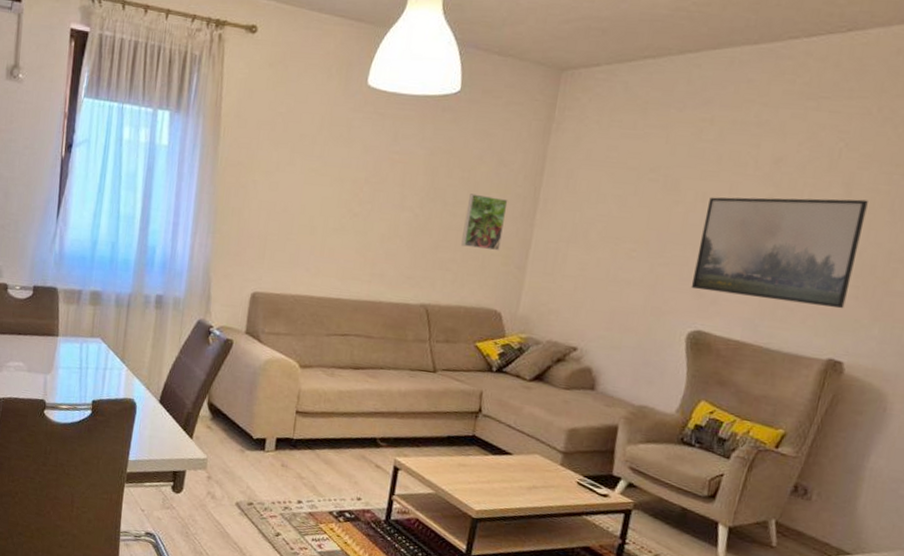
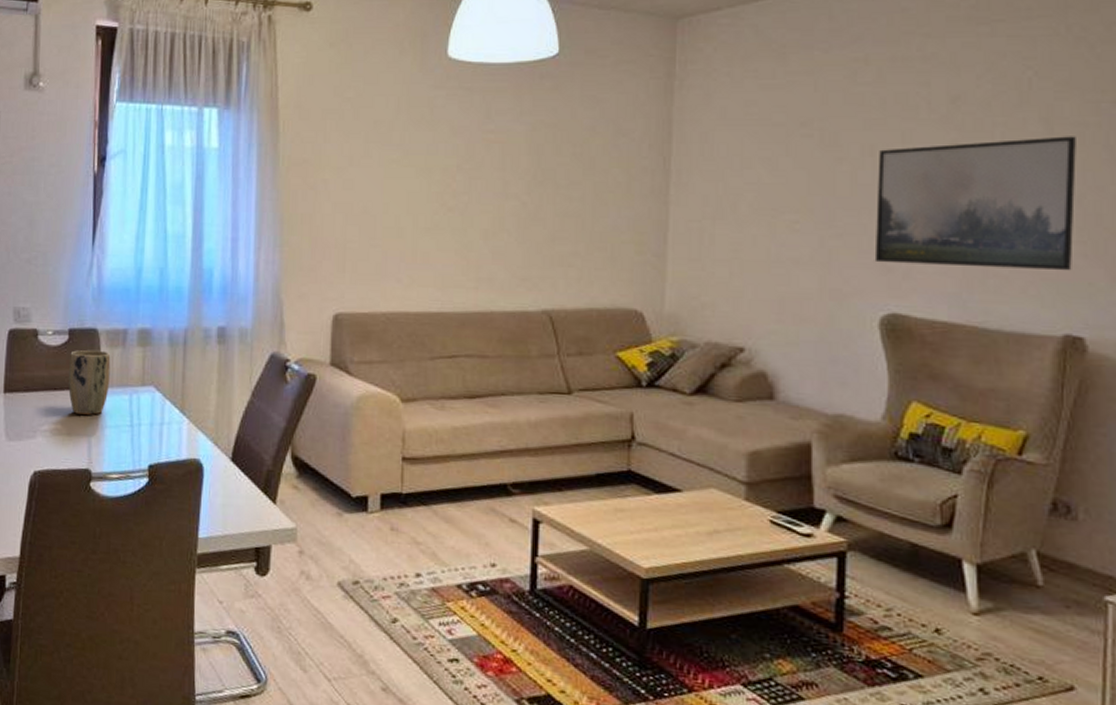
plant pot: none [30,304,67,358] -> present [68,349,111,415]
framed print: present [461,193,508,251] -> none [583,172,633,238]

